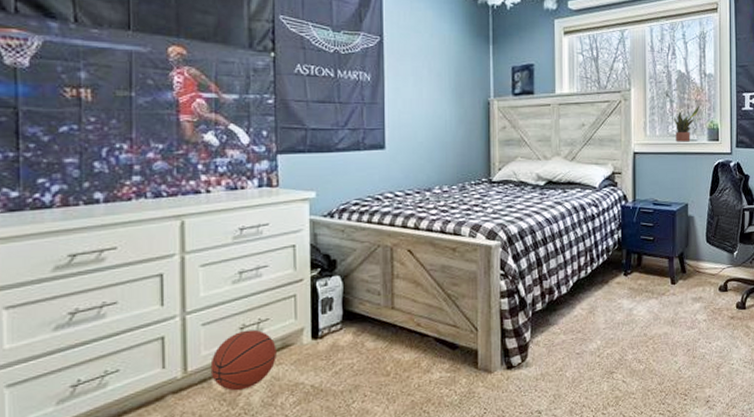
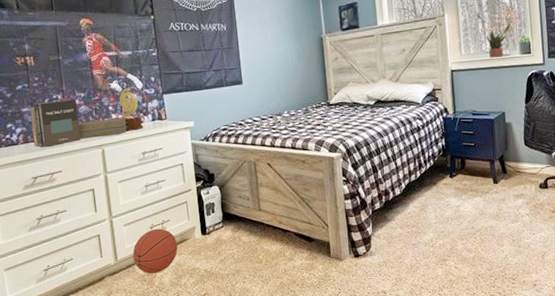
books: none [77,151,152,215] -> present [30,99,81,148]
decorative box: none [148,180,221,205] -> present [78,117,127,139]
trophy: none [213,142,244,199] -> present [119,88,143,131]

